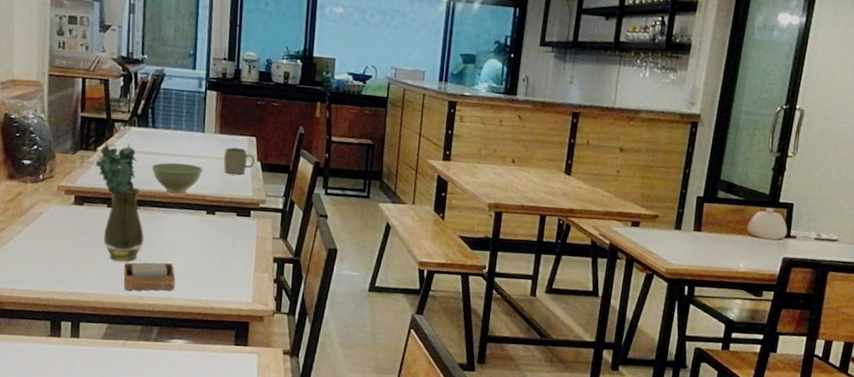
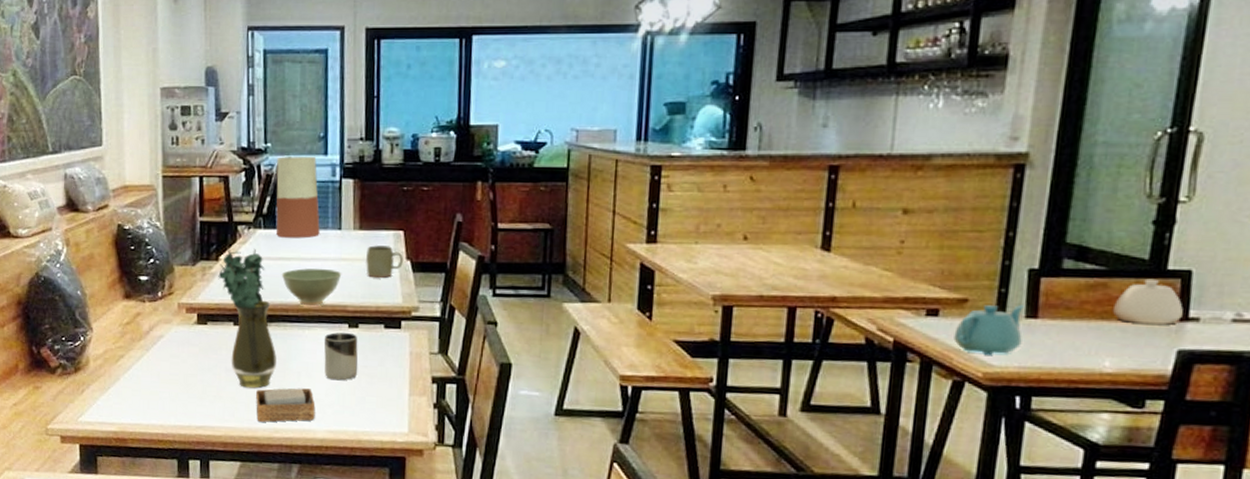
vase: none [148,67,187,138] -> present [276,156,320,239]
cup: none [184,217,214,258] -> present [323,332,358,381]
teapot: none [648,220,694,256] -> present [953,304,1026,355]

